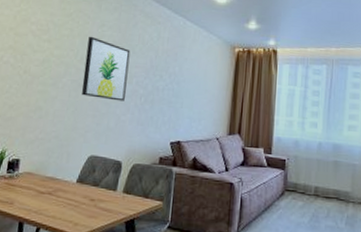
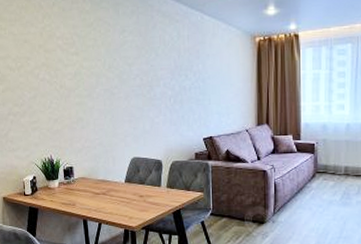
wall art: present [81,36,131,101] -> none [112,43,155,105]

